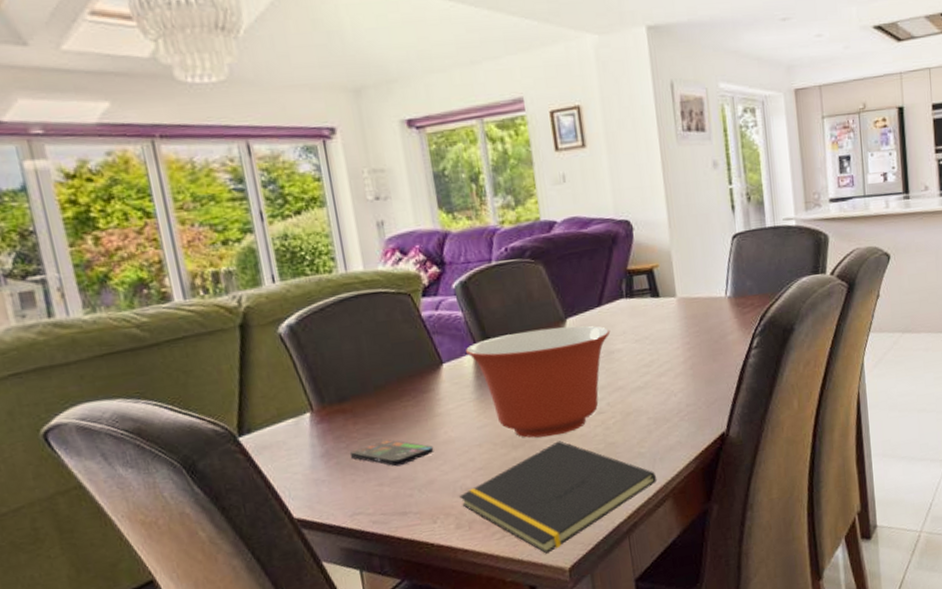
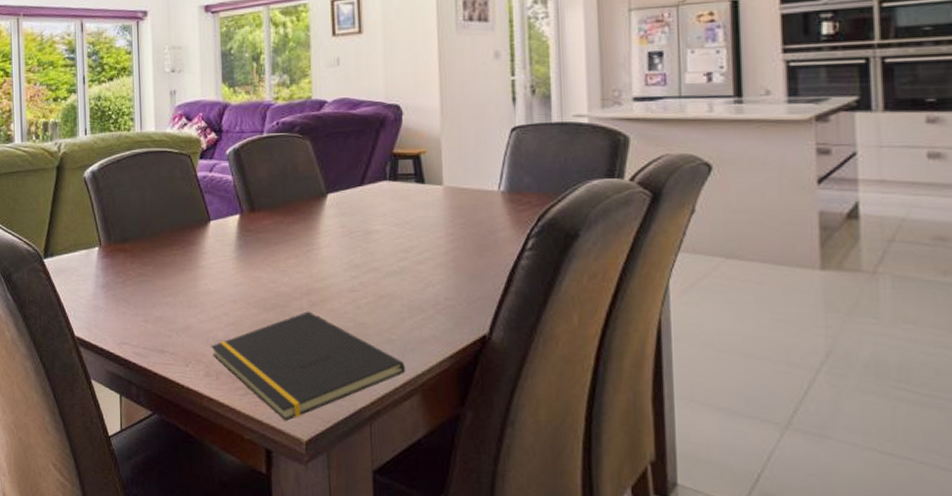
smartphone: present [349,439,434,467] -> none [124,282,194,308]
mixing bowl: present [466,325,611,438] -> none [232,200,370,305]

